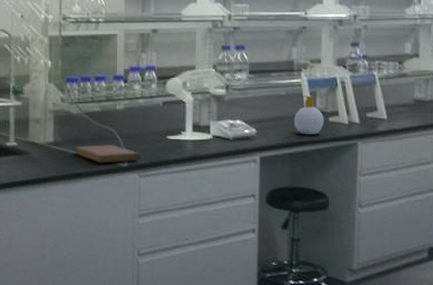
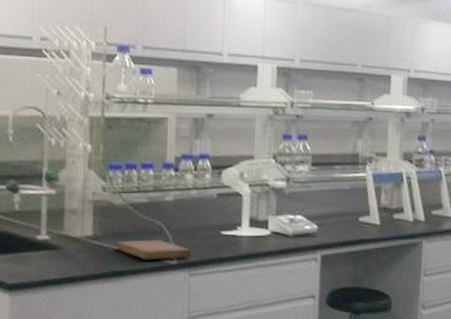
soap bottle: present [293,95,324,134] -> none [357,190,388,232]

